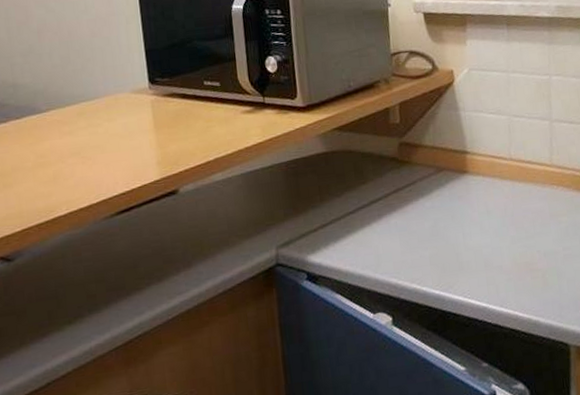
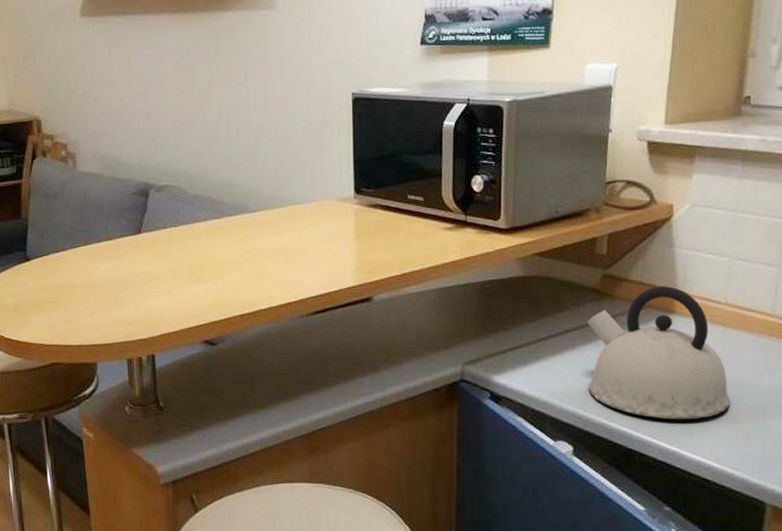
kettle: none [390,148,527,277] -> present [587,286,730,420]

